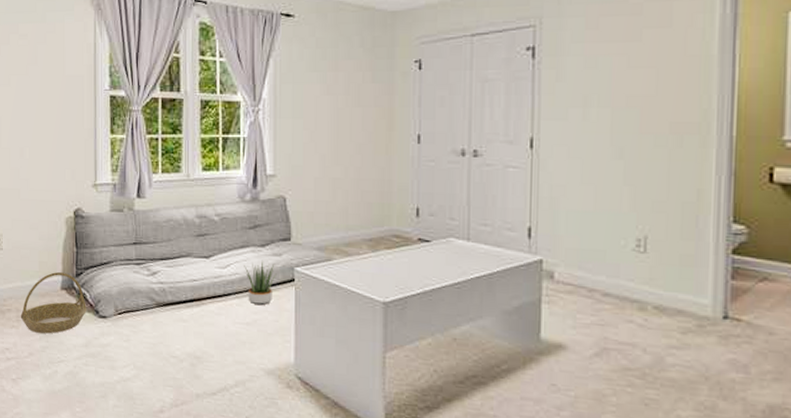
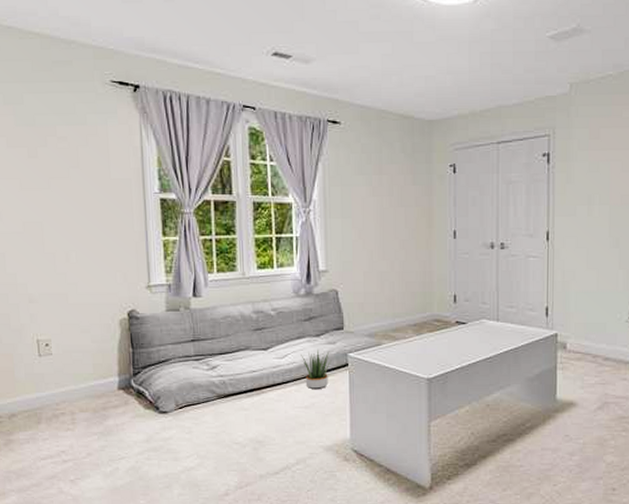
basket: present [20,271,86,334] -> none [75,372,146,433]

